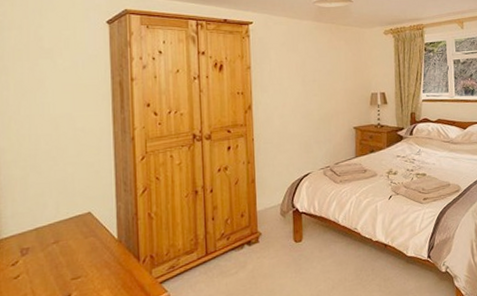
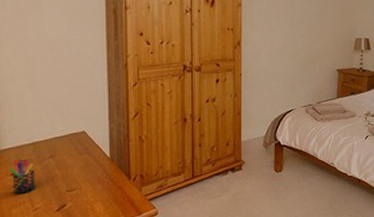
pen holder: none [10,248,38,286] -> present [9,160,35,194]

